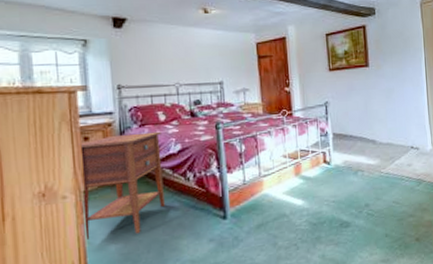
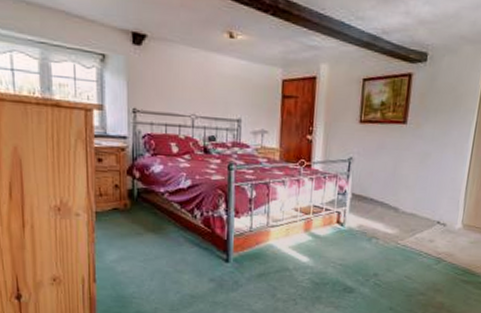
nightstand: present [78,131,165,241] -> none [92,161,174,262]

